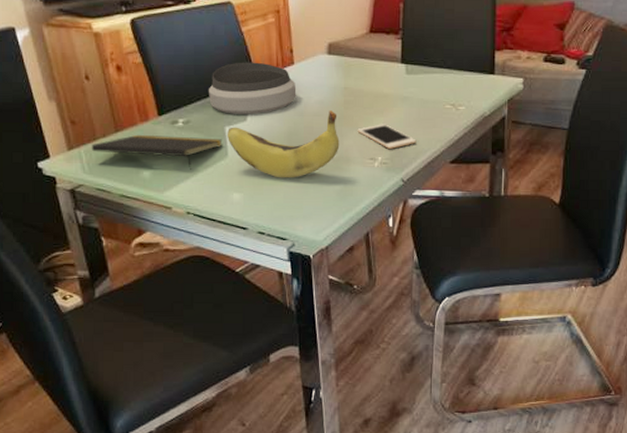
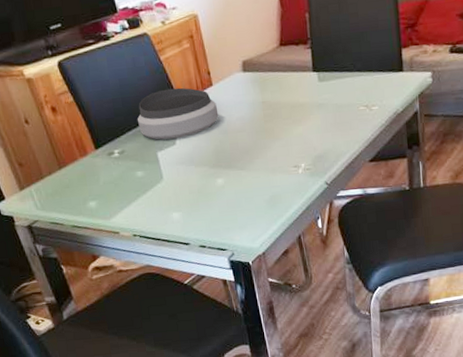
notepad: present [91,134,223,170] -> none [39,164,157,196]
banana: present [228,111,340,178] -> none [160,125,265,195]
cell phone: present [357,124,417,149] -> none [279,132,336,155]

